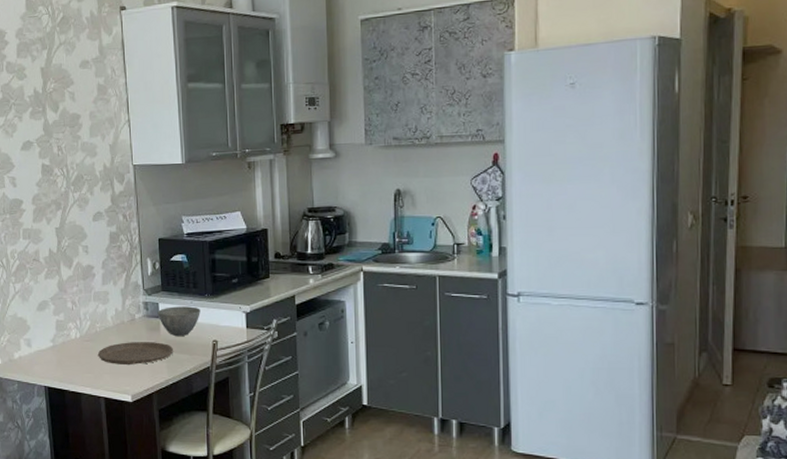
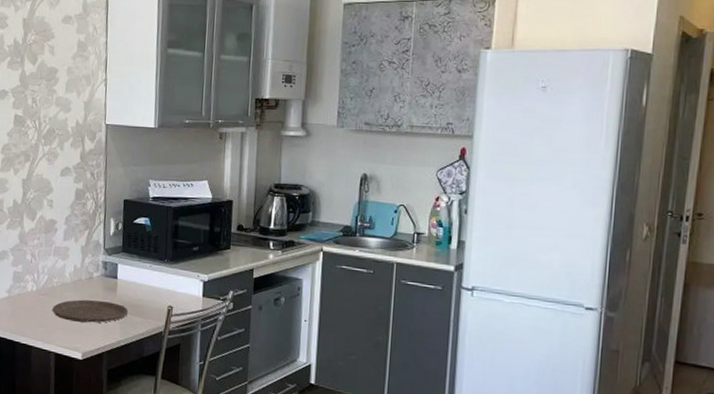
bowl: present [157,306,200,336] -> none [115,268,159,299]

